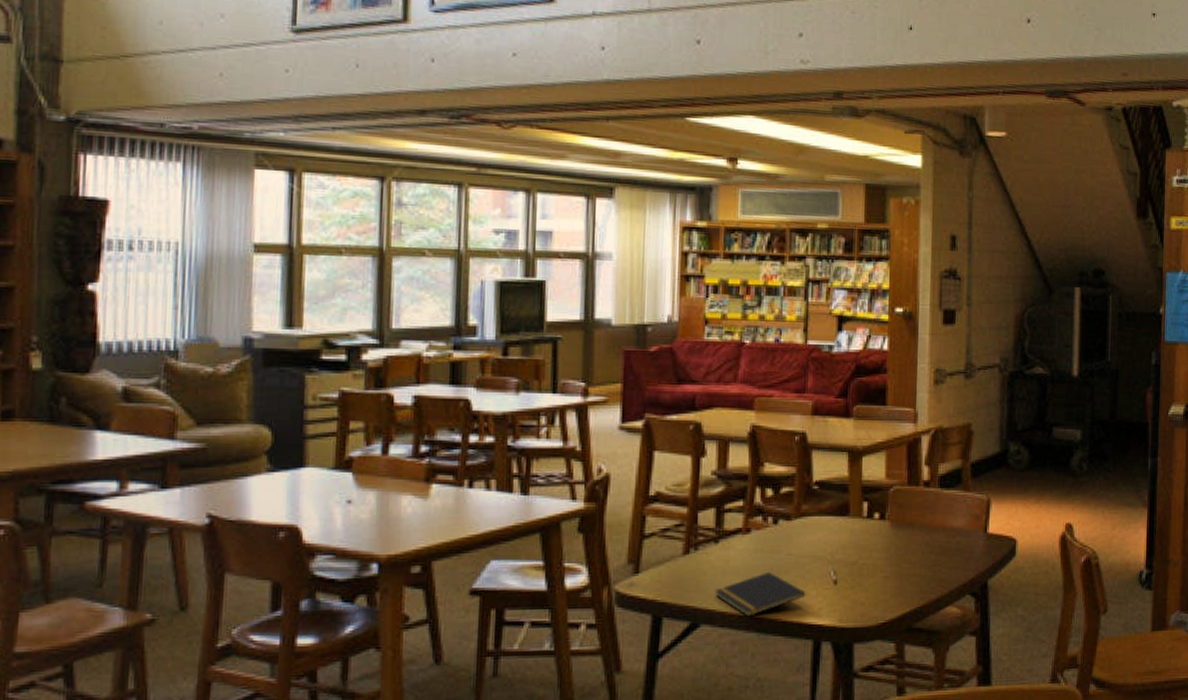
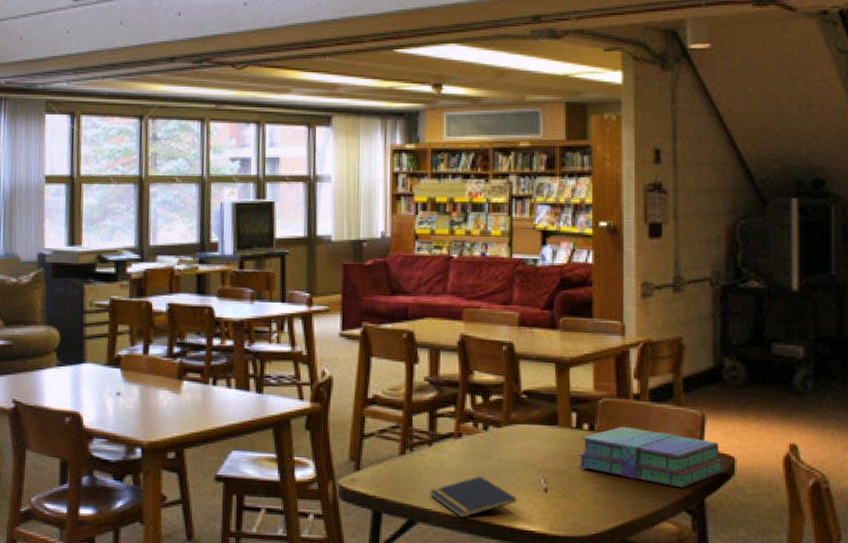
stack of books: none [868,513,1006,572] -> present [578,426,724,488]

